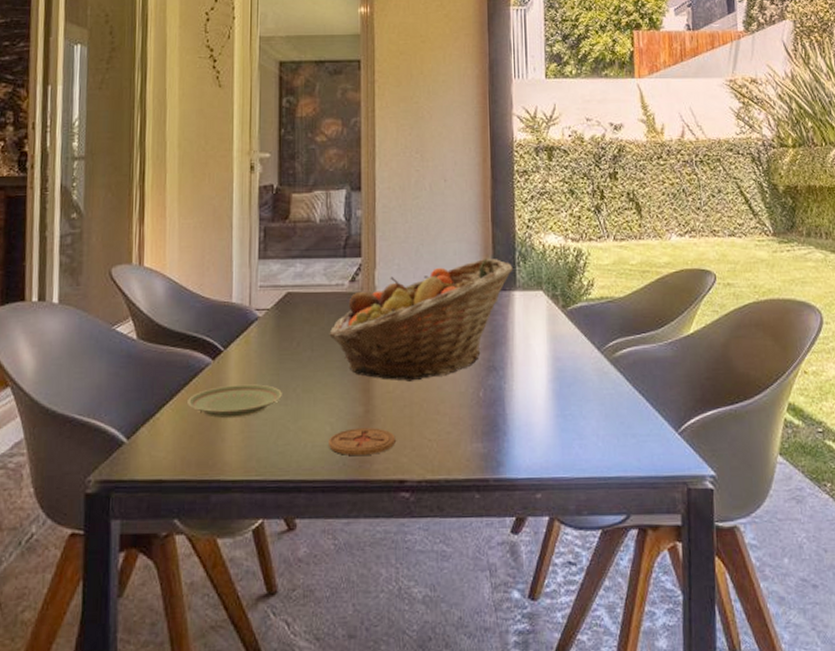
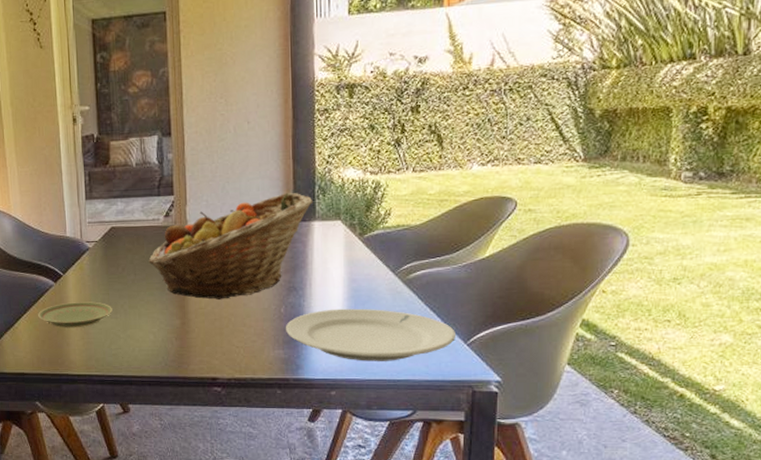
coaster: present [329,428,396,455] -> none [152,337,208,358]
plate: none [485,391,666,456] -> present [286,308,455,361]

